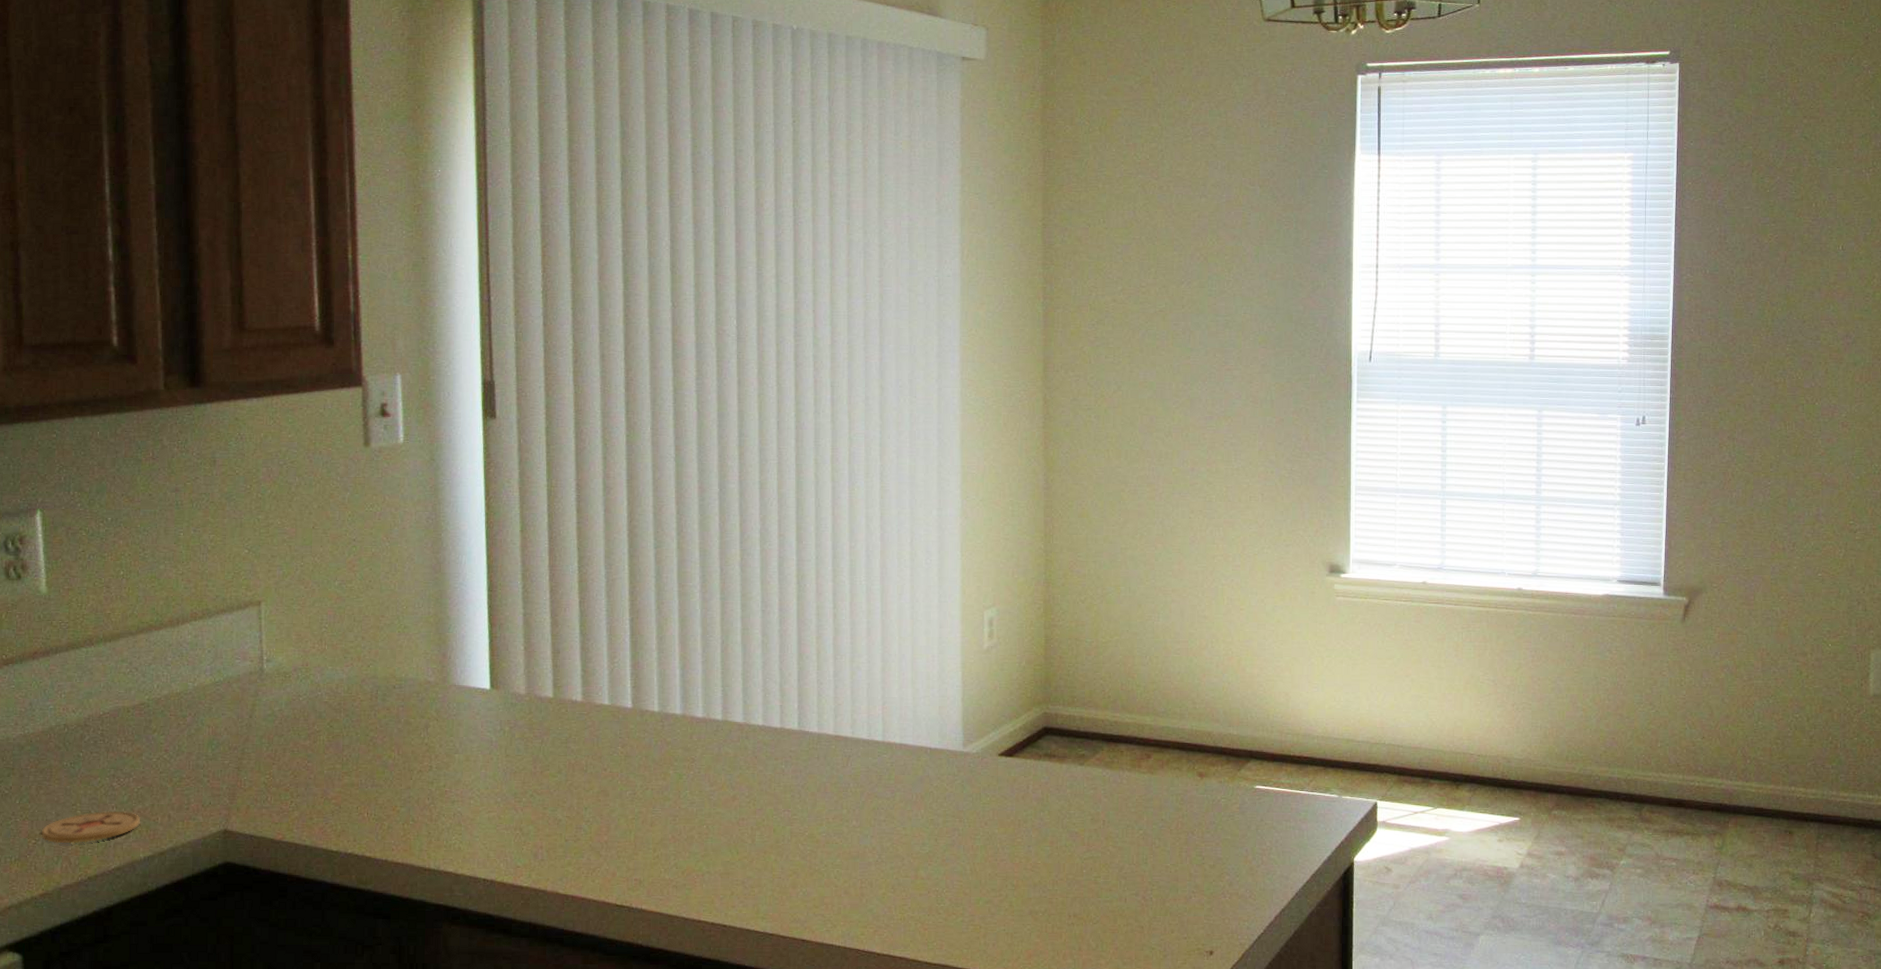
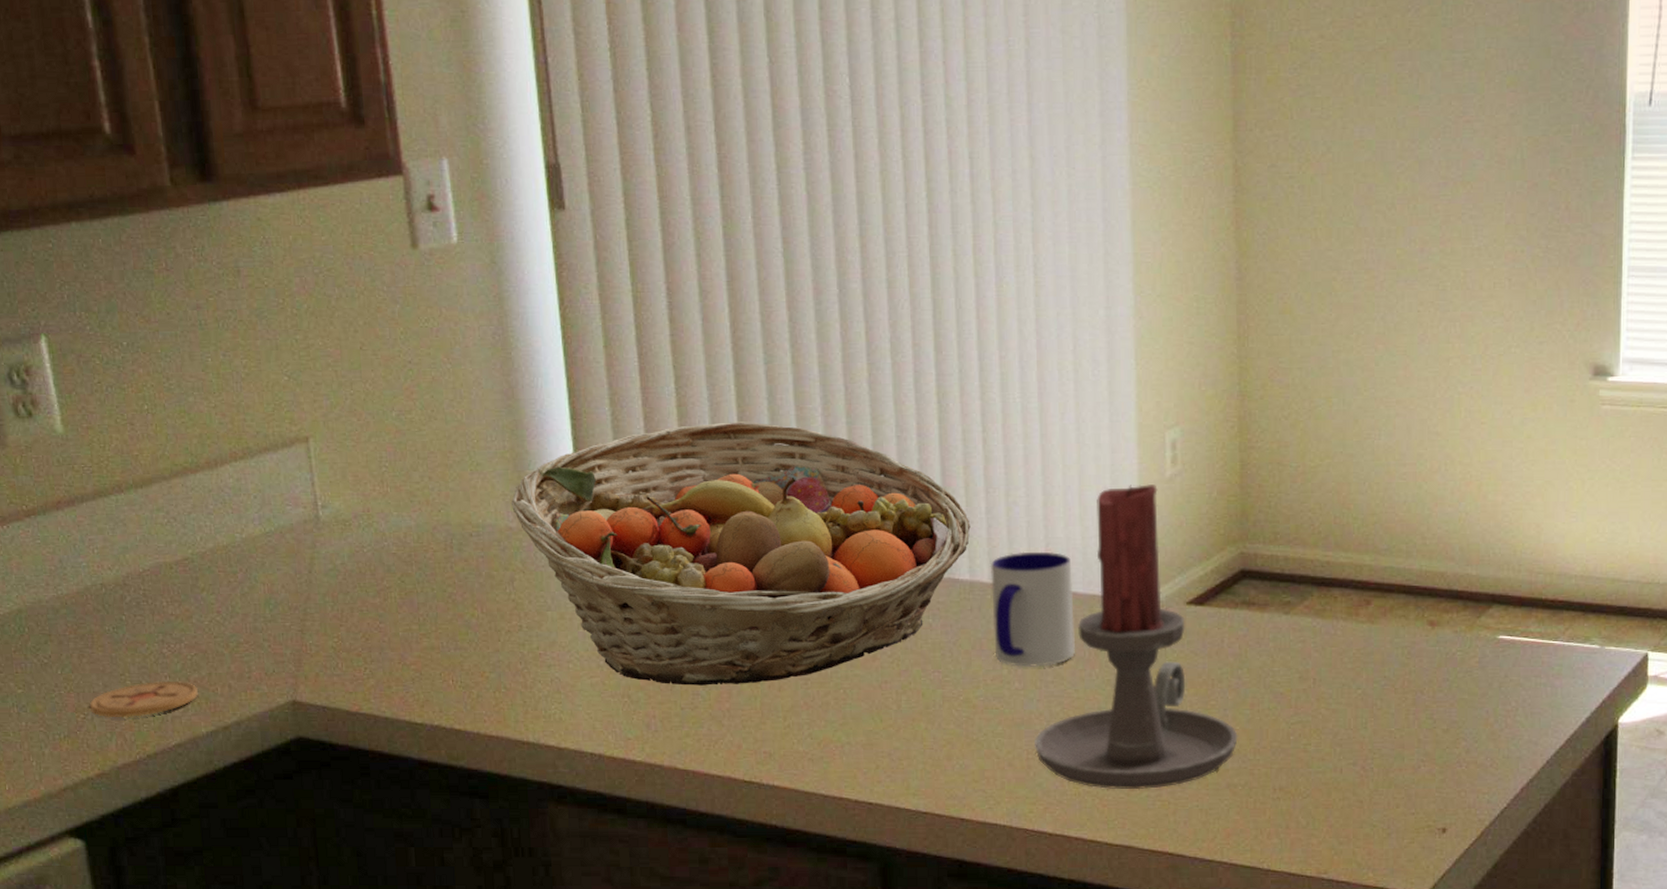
fruit basket: none [431,596,820,821] -> present [511,422,971,686]
mug: none [835,709,905,807] -> present [990,551,1076,667]
candle holder: none [867,654,1040,916] -> present [1033,484,1239,790]

